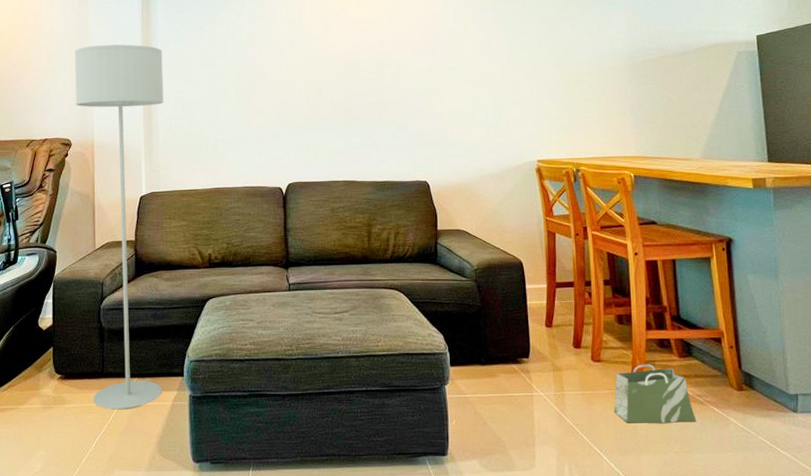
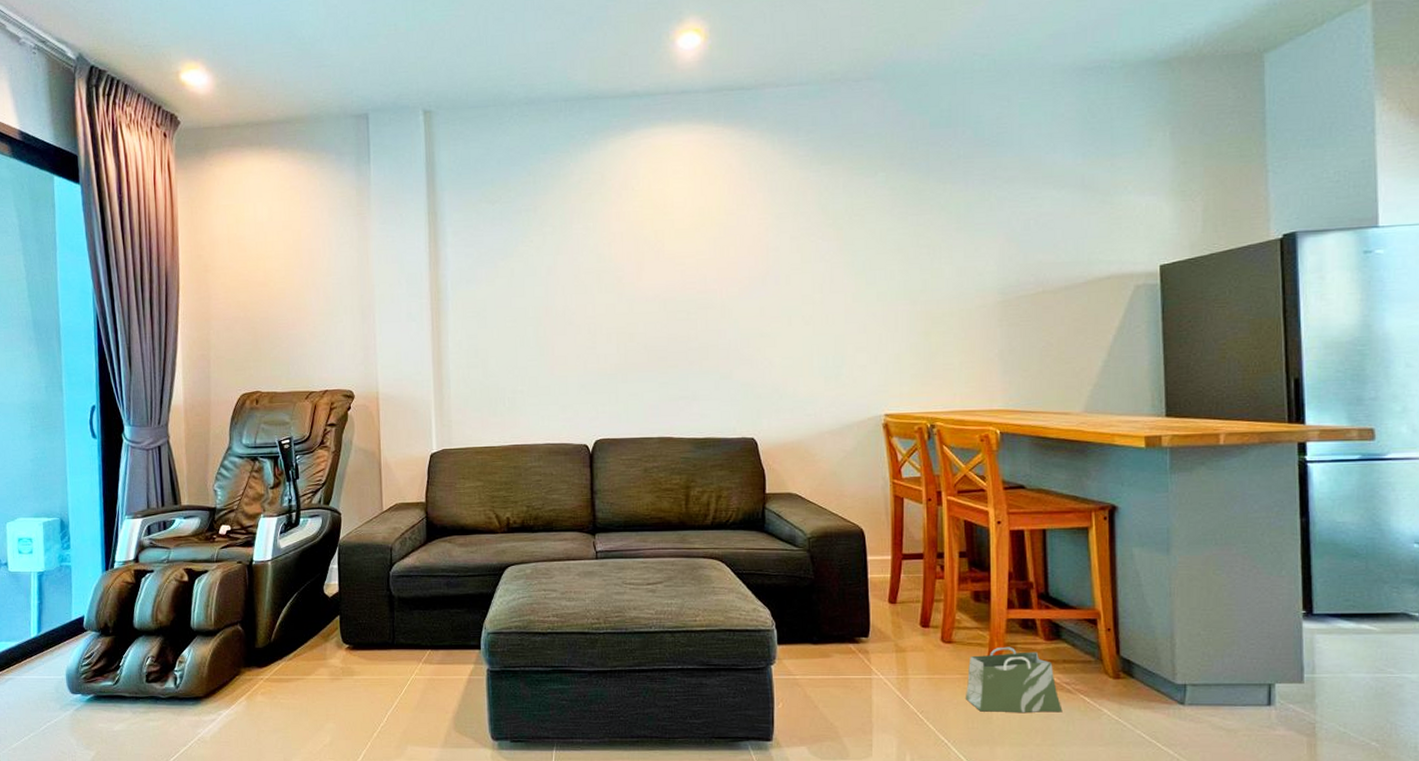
floor lamp: present [74,44,164,410] -> none [355,283,458,683]

